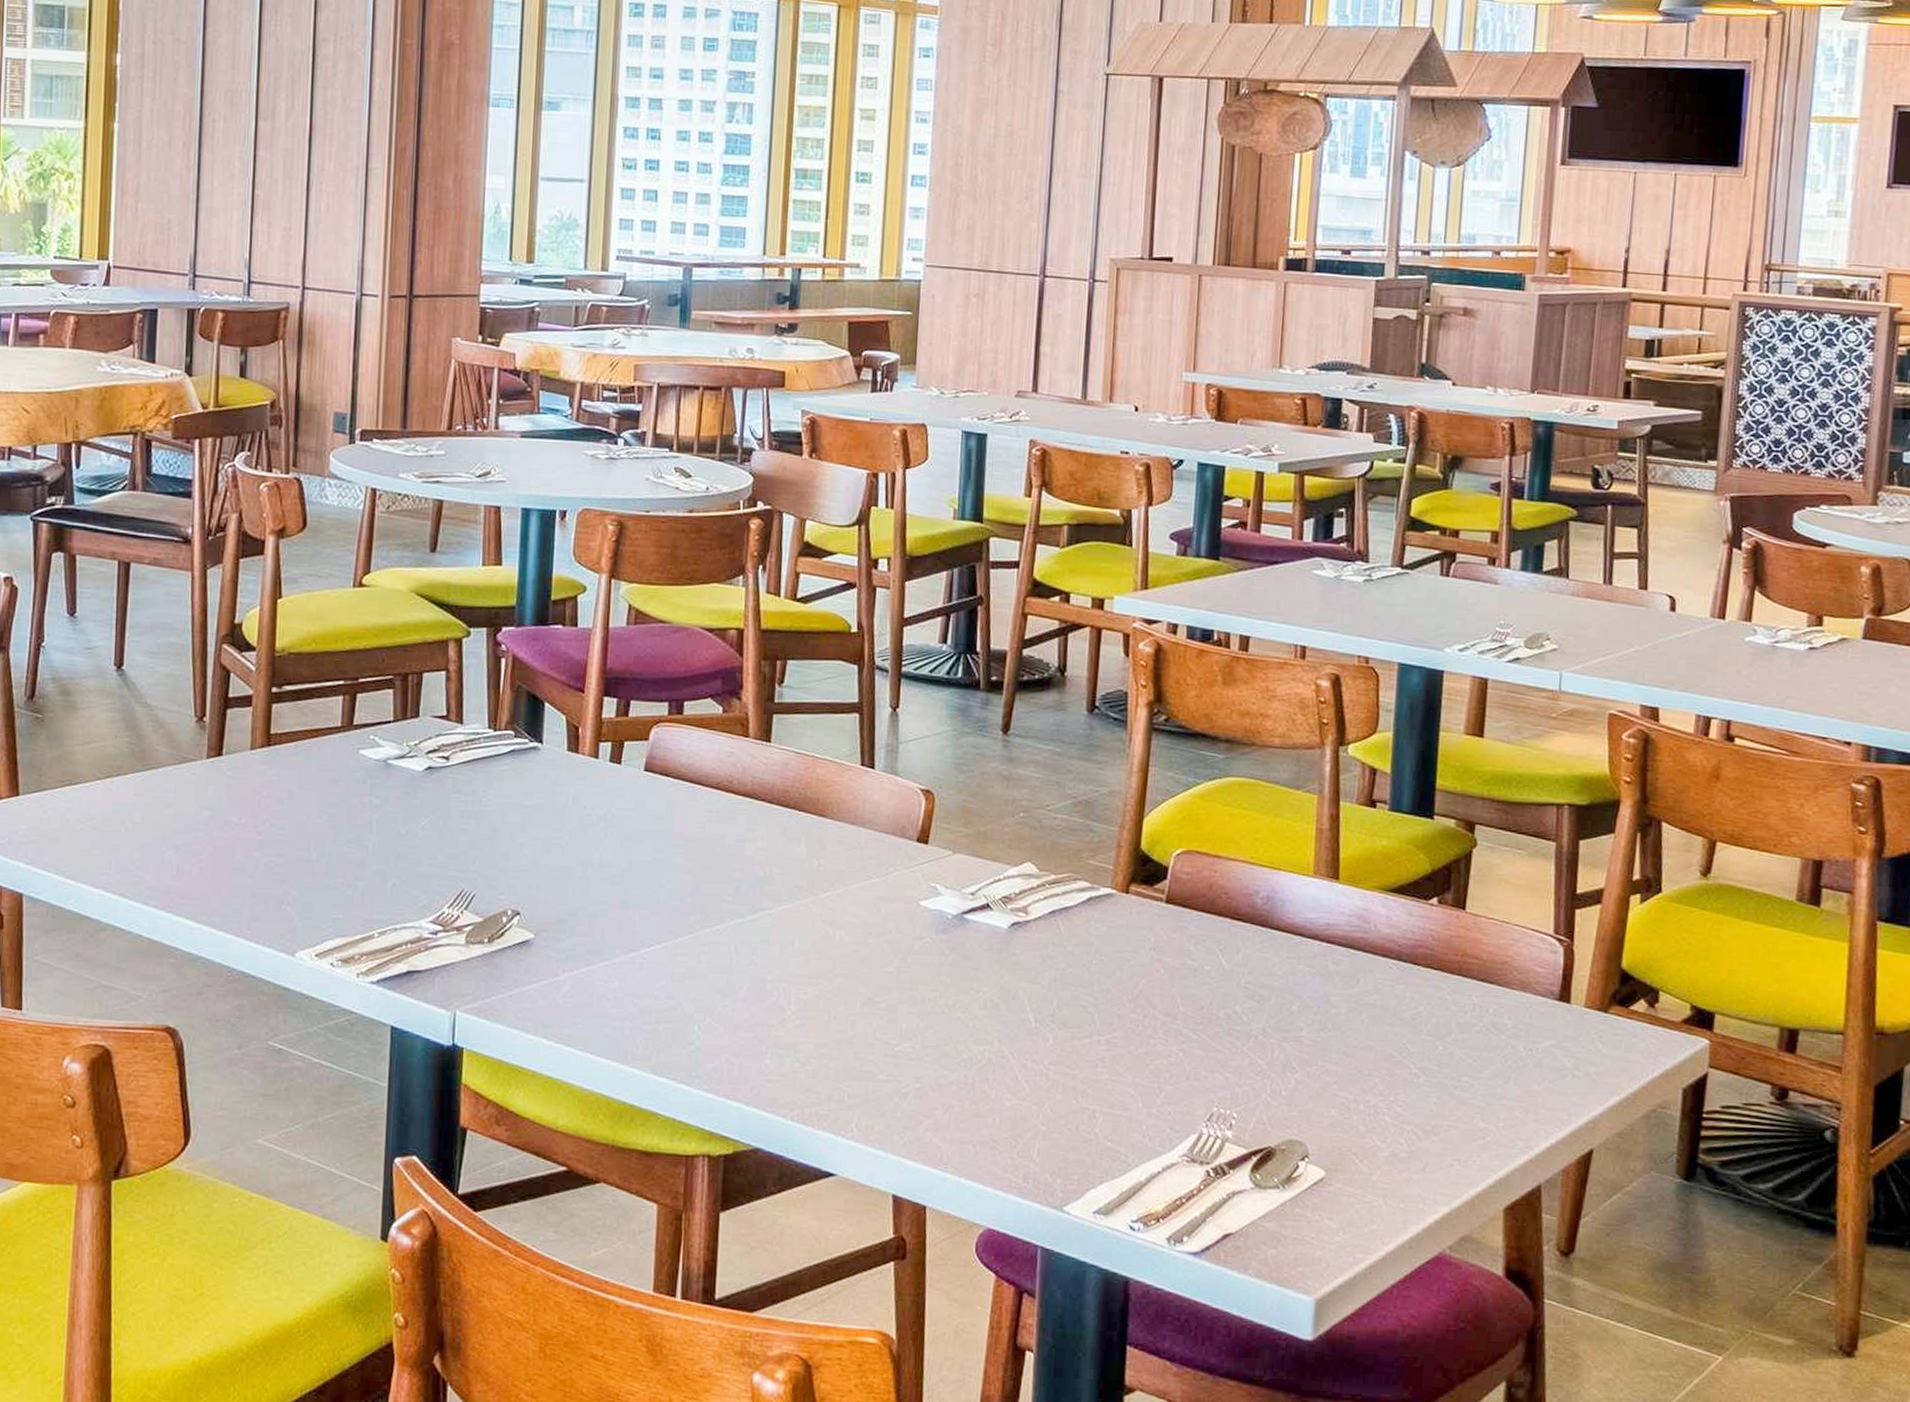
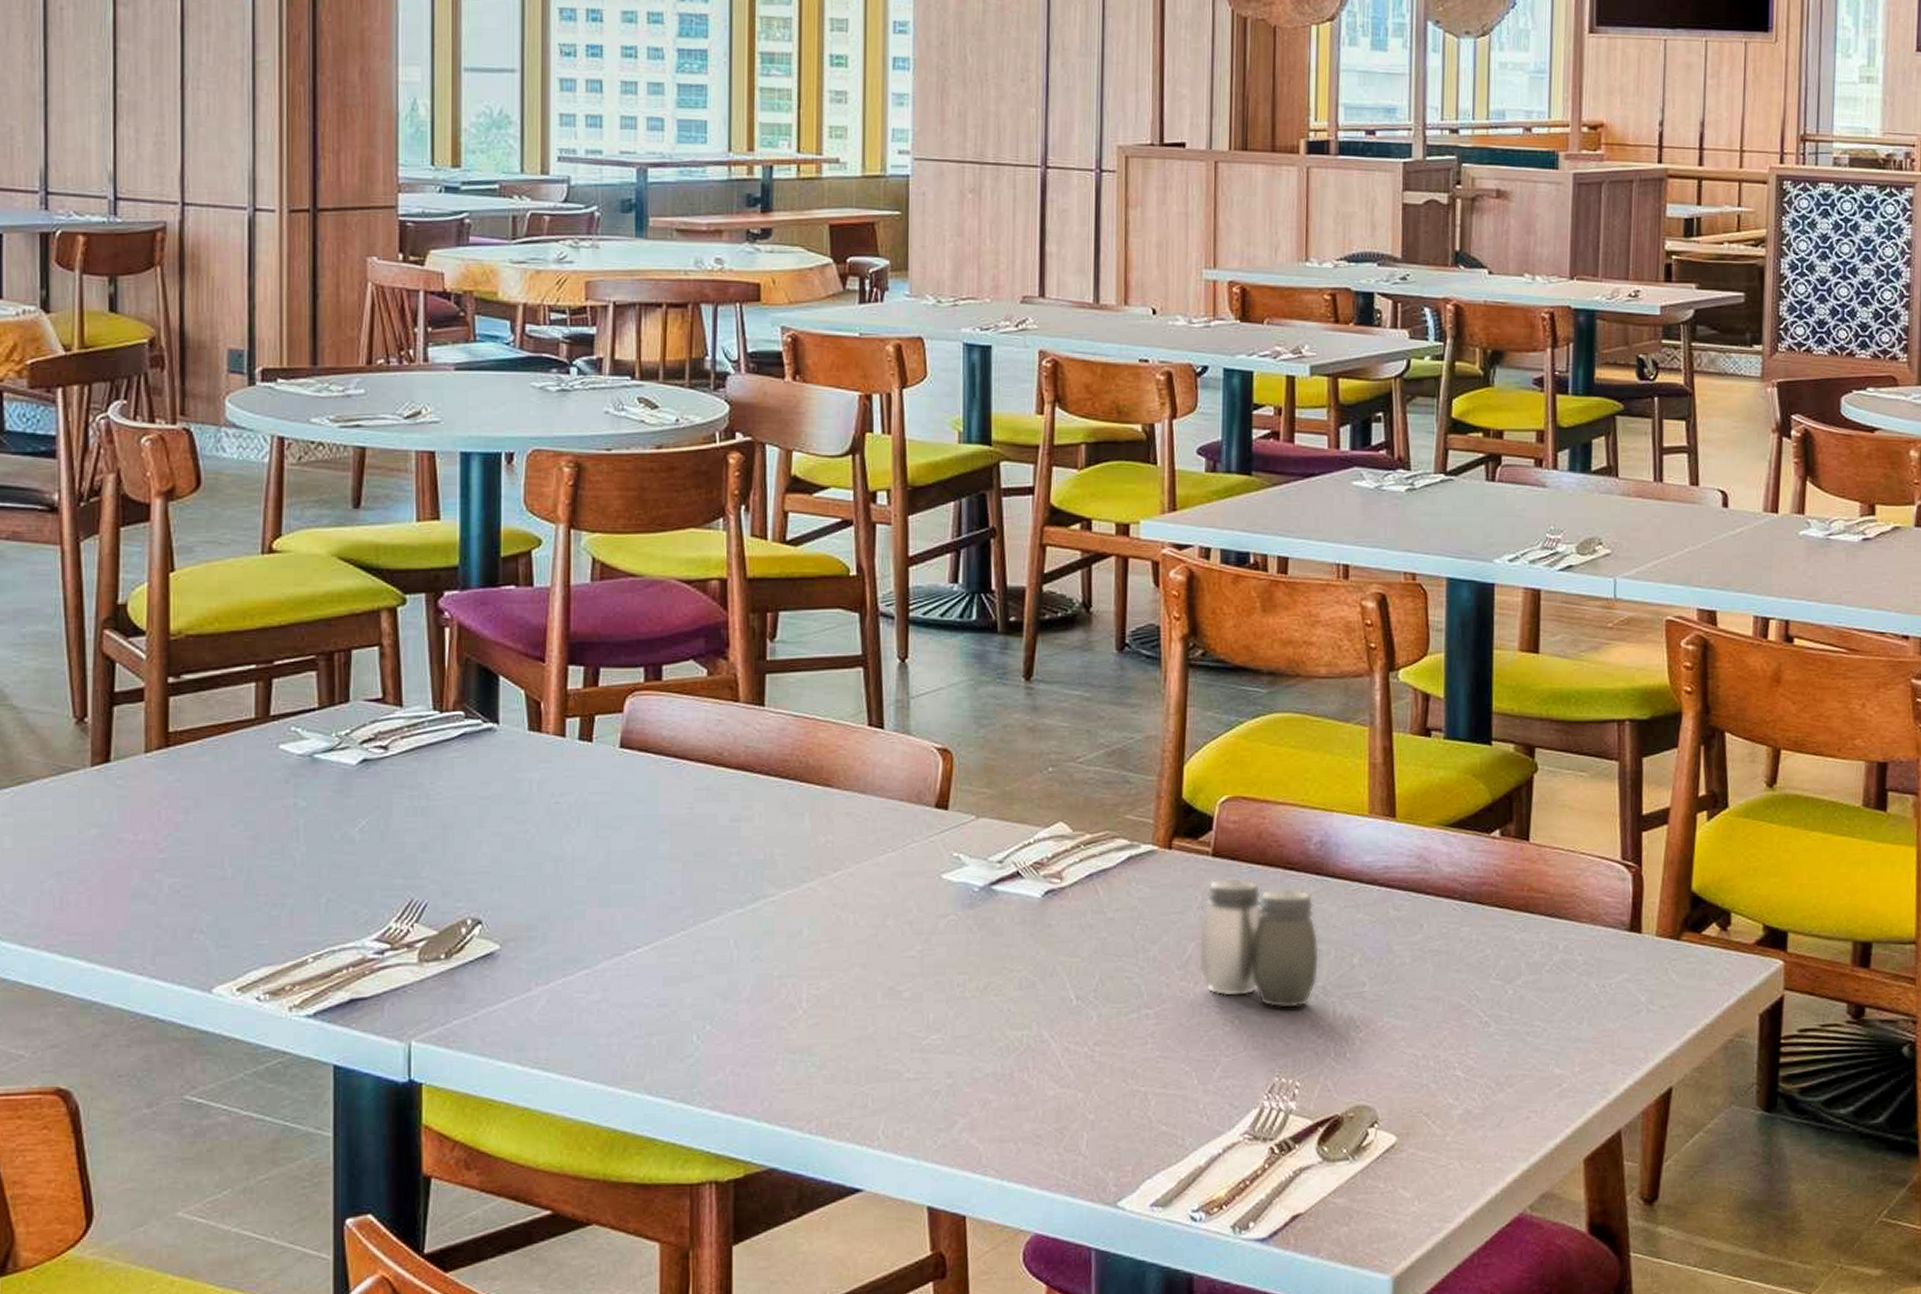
salt and pepper shaker: none [1148,922,1261,1046] -> present [1198,877,1320,1008]

